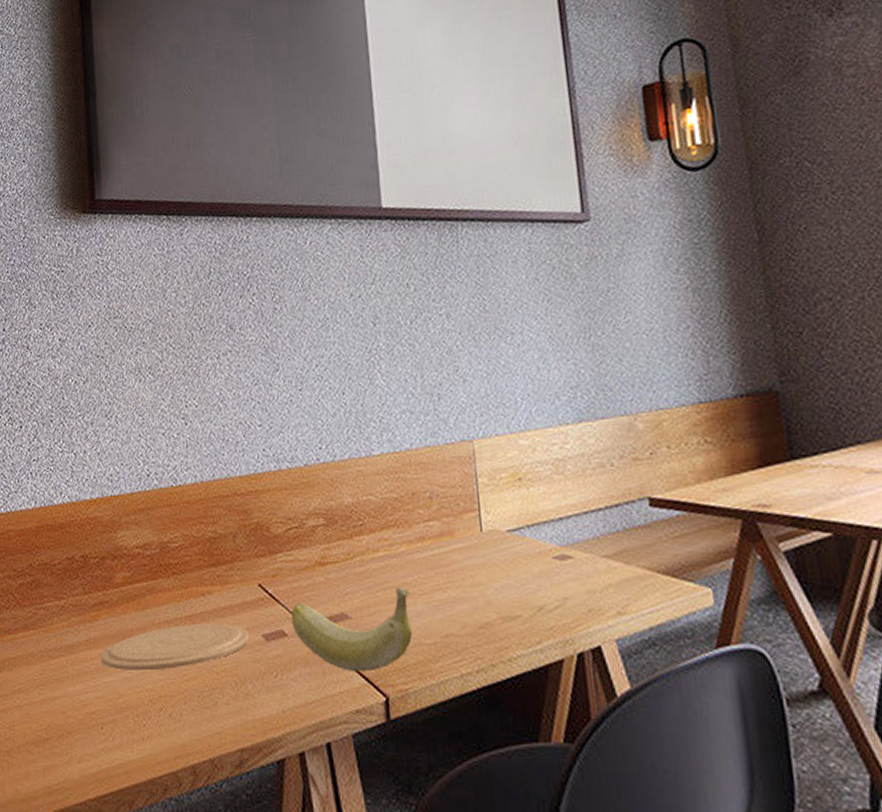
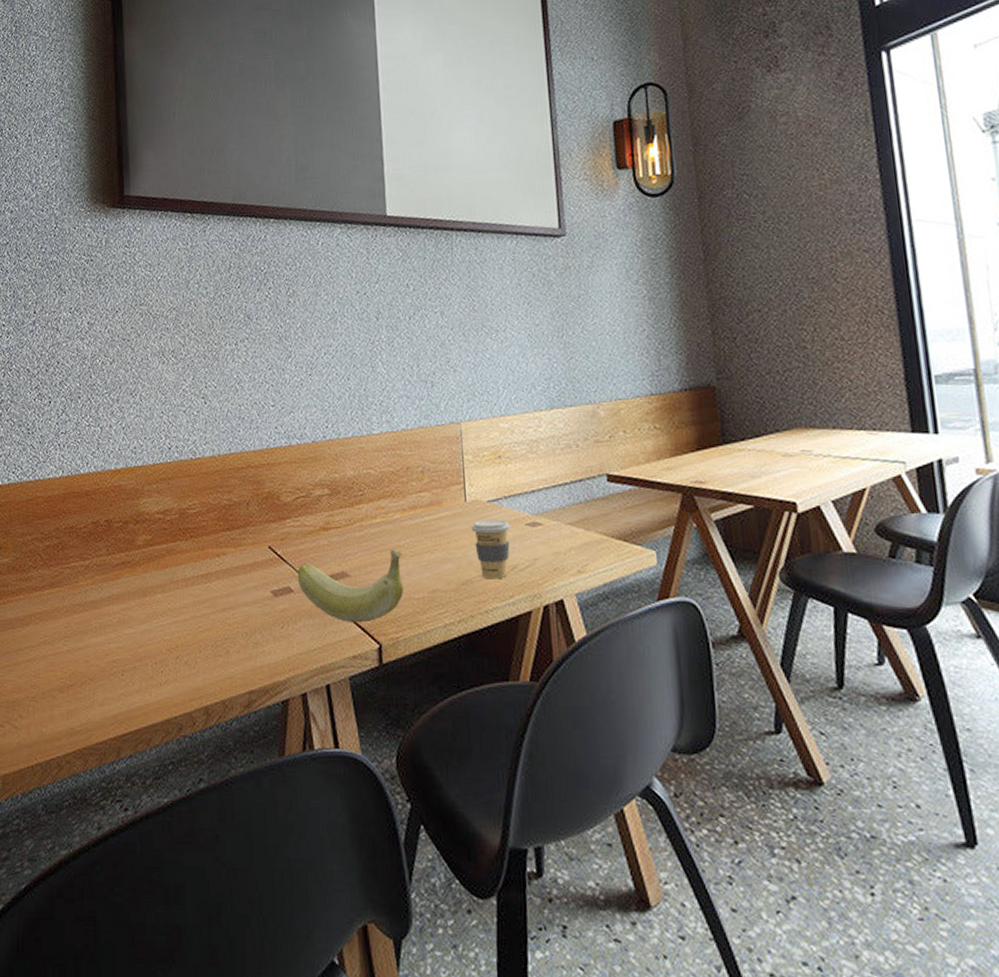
plate: present [100,623,249,672] -> none [122,581,259,624]
coffee cup: none [488,552,536,621] -> present [471,519,512,578]

